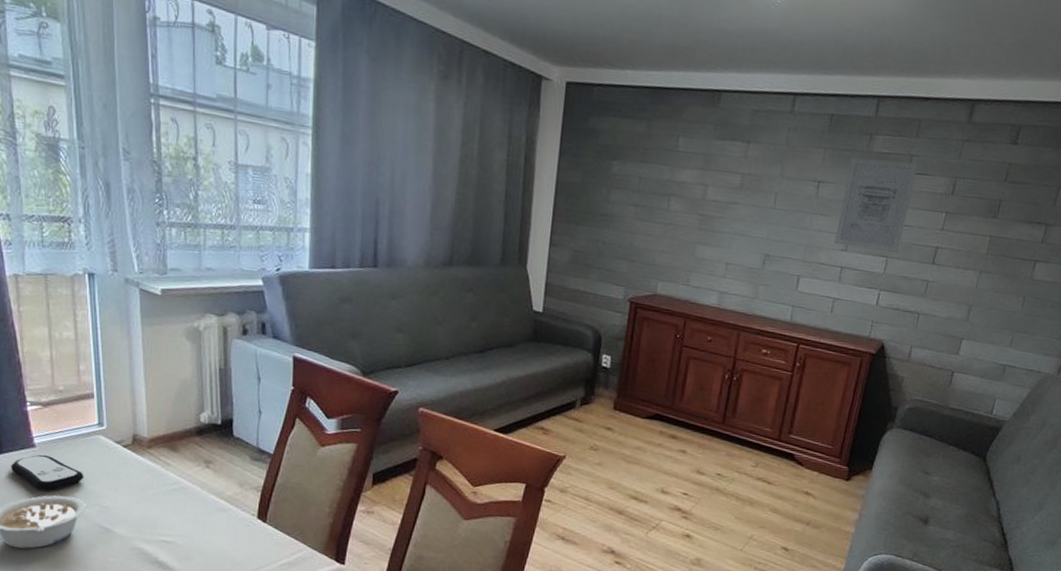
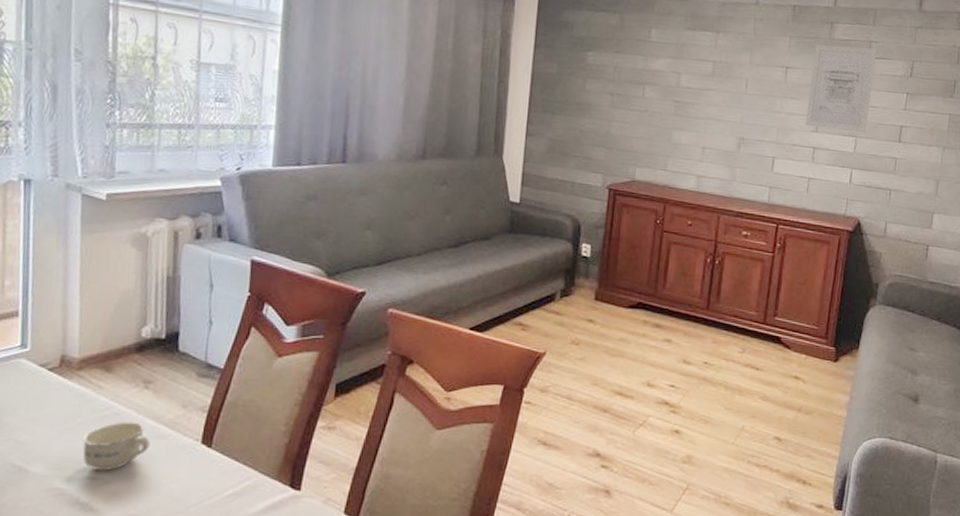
cup: none [157,495,214,536] -> present [82,421,150,470]

